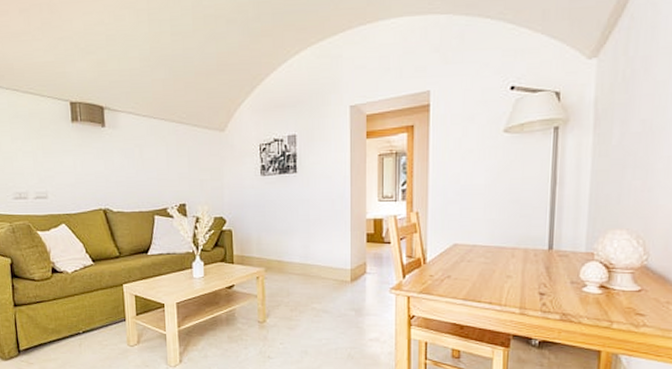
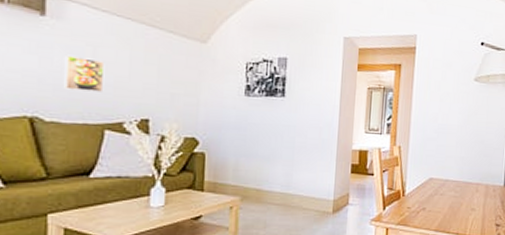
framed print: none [122,156,151,185] -> present [64,54,105,92]

